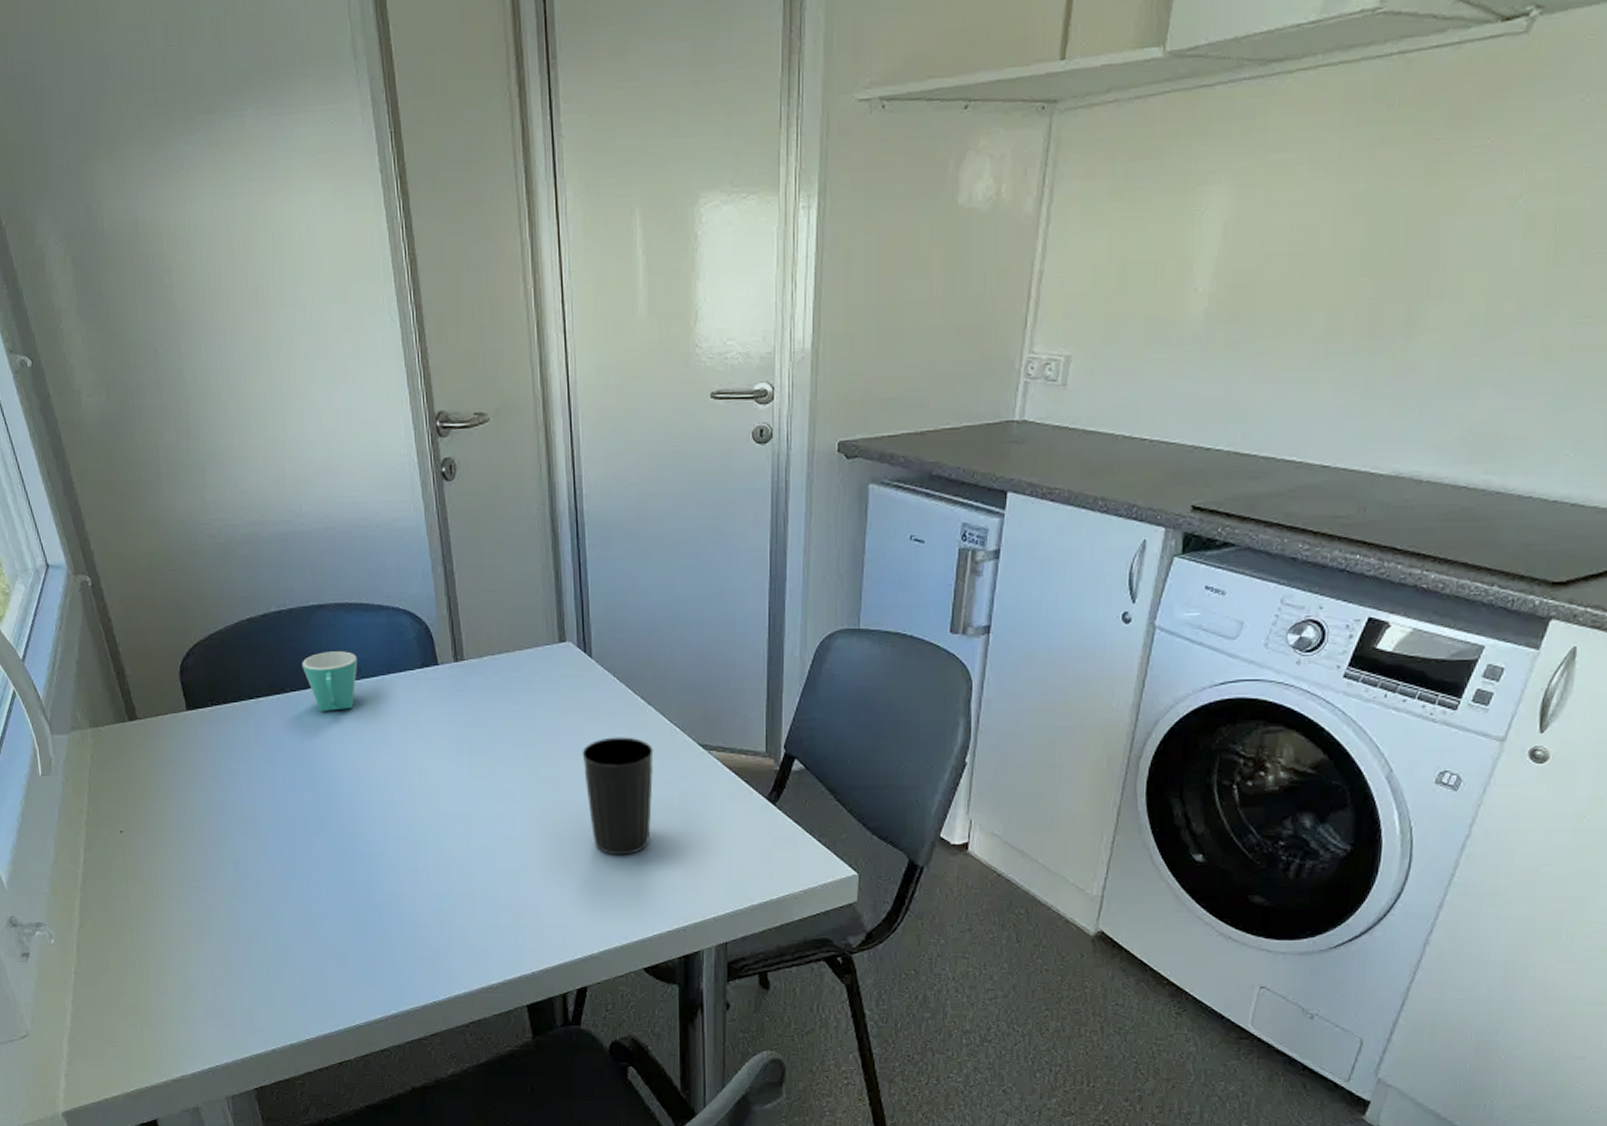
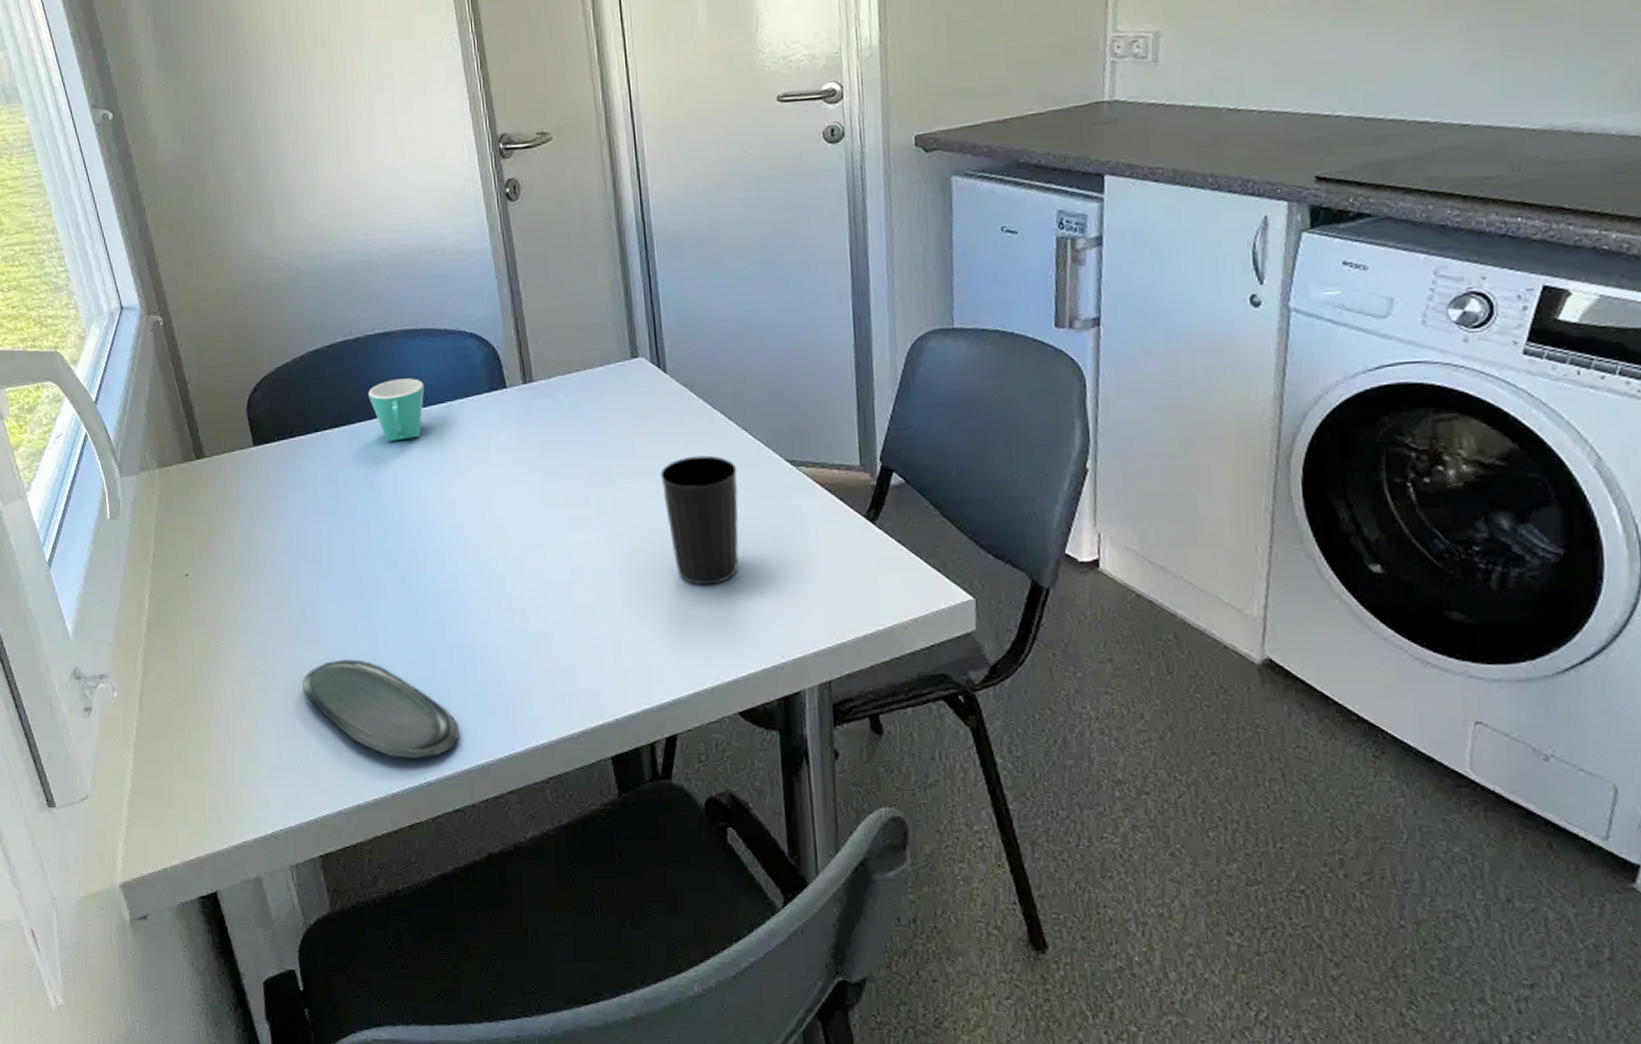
oval tray: none [237,914,387,1004] -> present [302,659,459,758]

